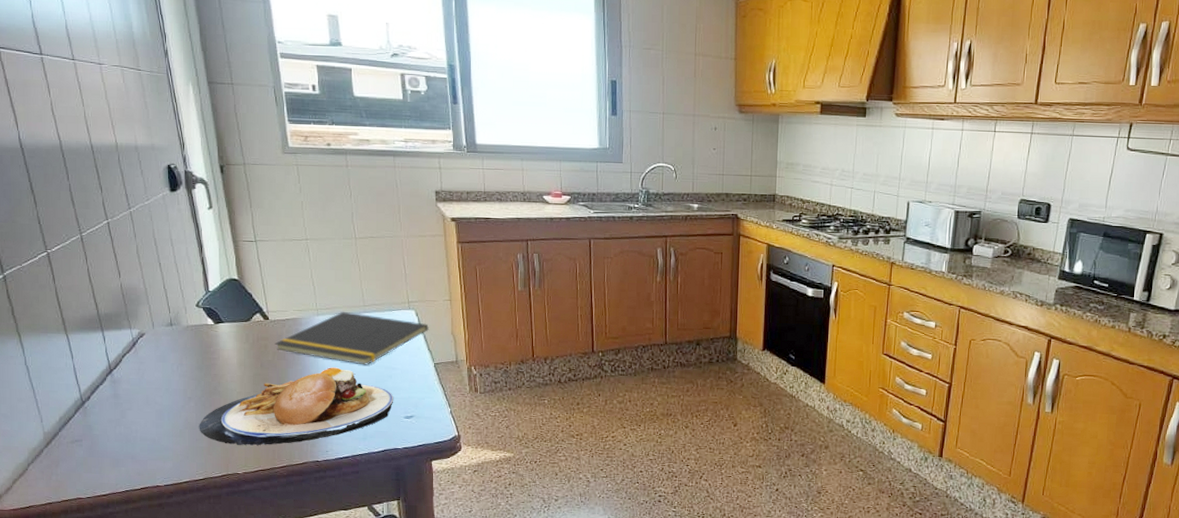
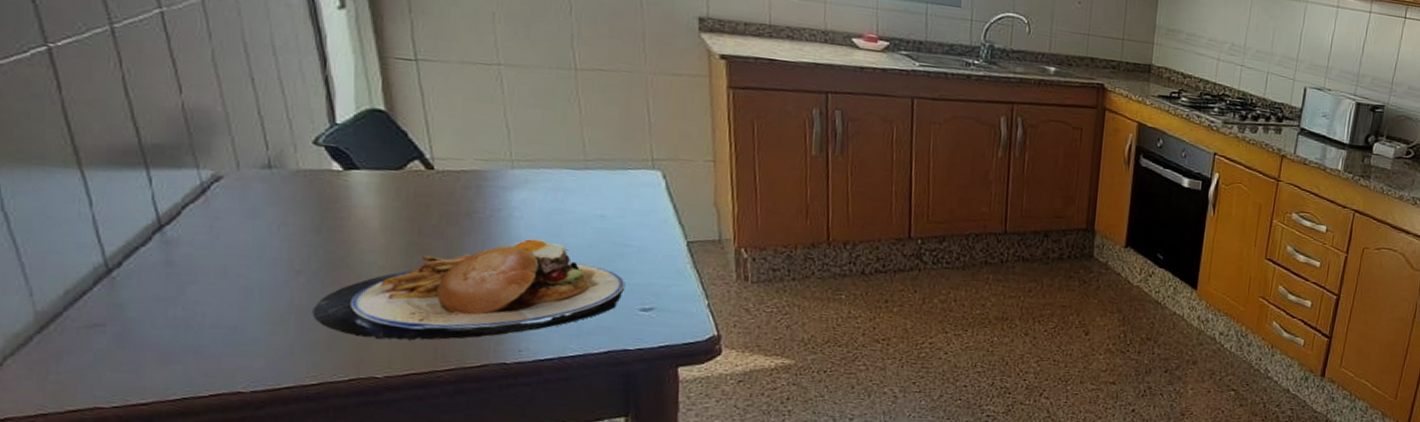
notepad: present [274,311,429,365] -> none [442,165,681,239]

